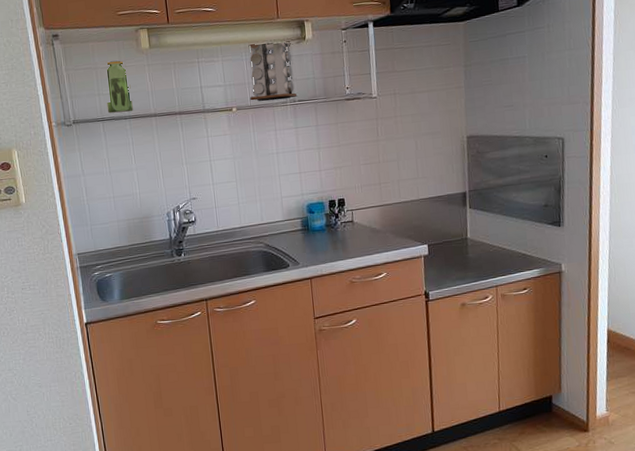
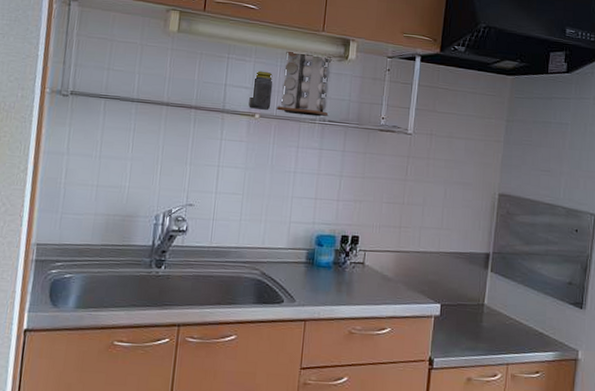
jar: present [105,61,133,114] -> none [113,36,148,95]
jar: none [224,67,245,104] -> present [248,72,273,111]

